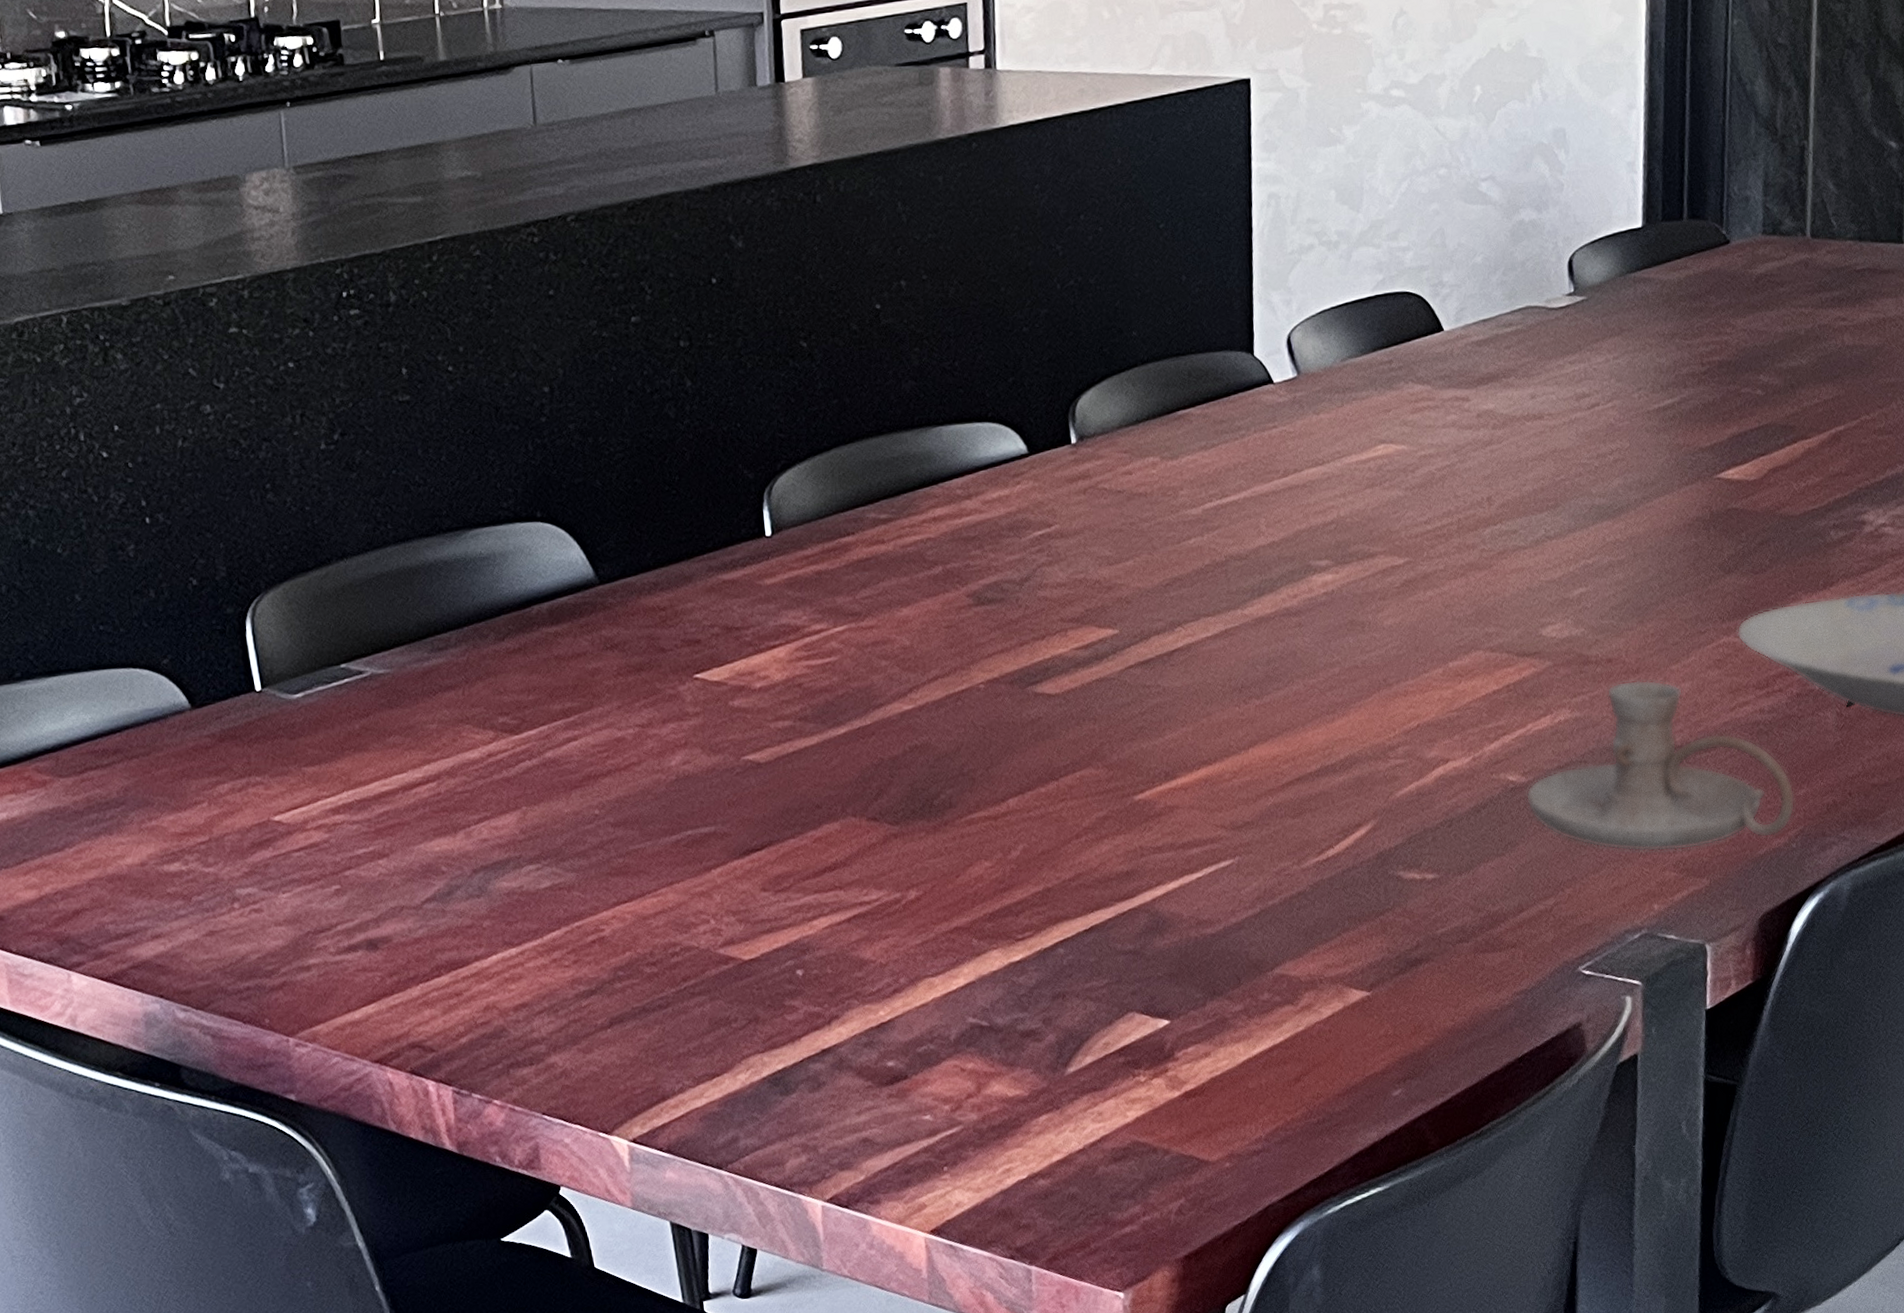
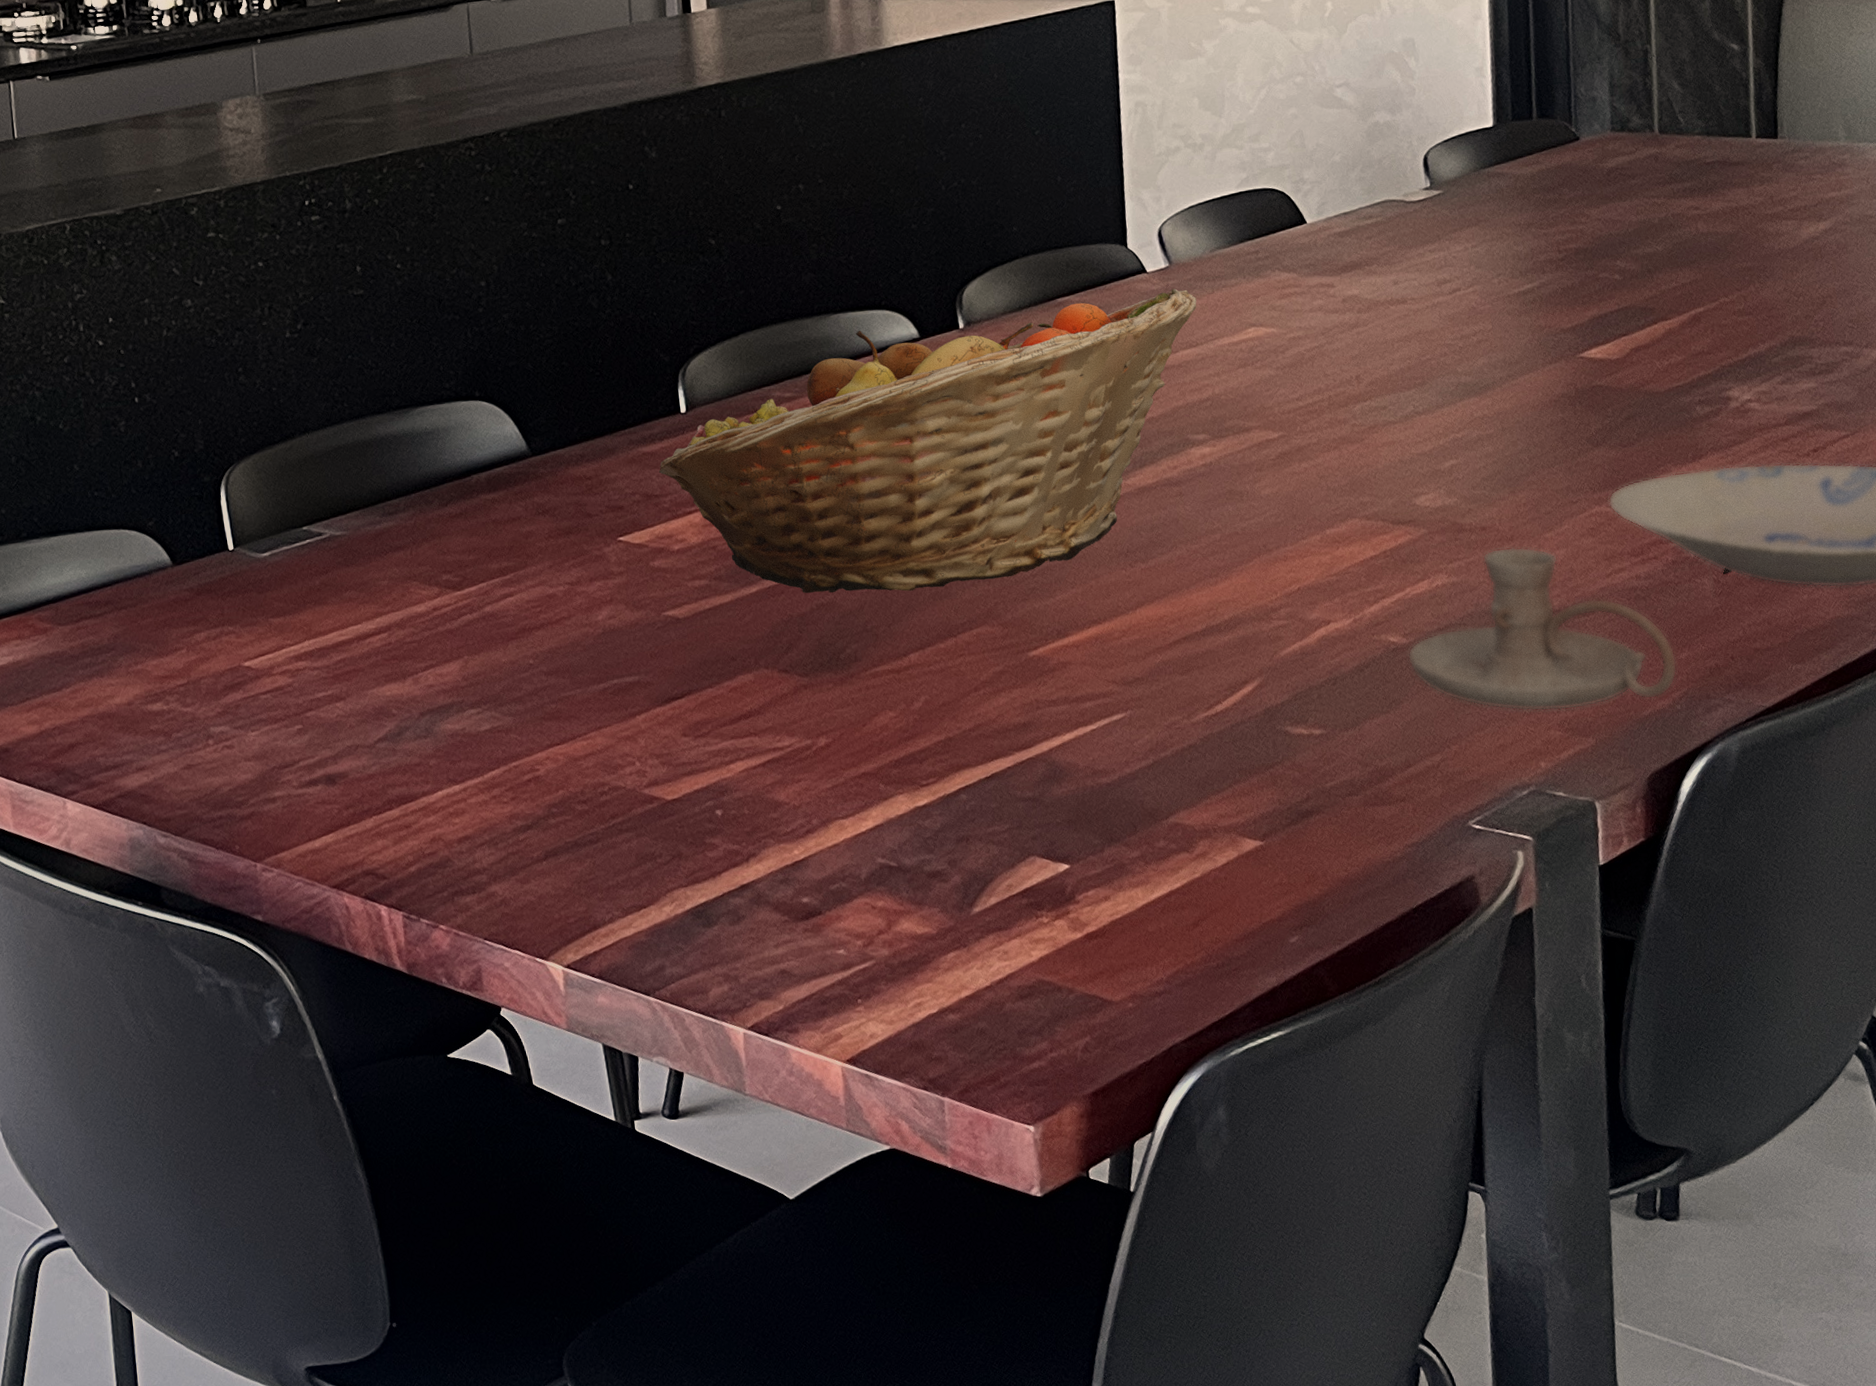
fruit basket: none [740,401,1325,735] -> present [658,288,1197,593]

